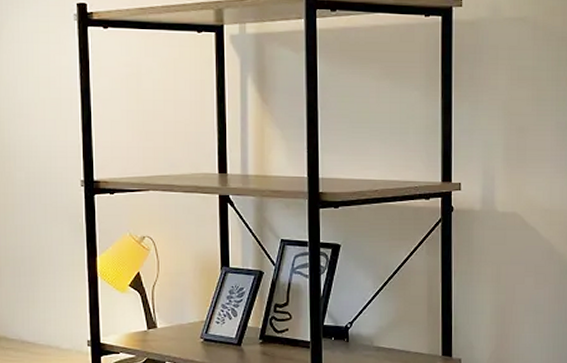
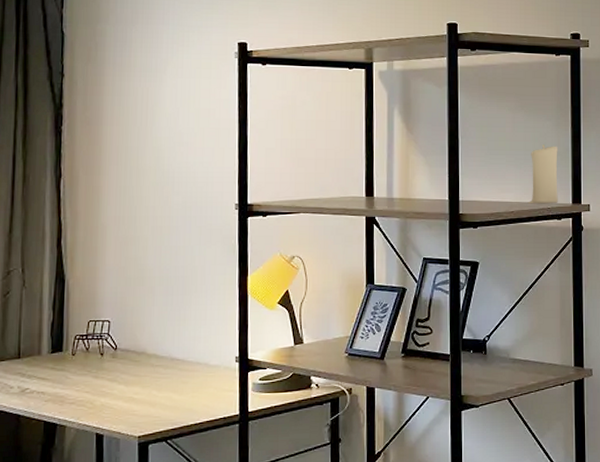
candle: none [393,117,427,183] -> present [527,144,558,204]

